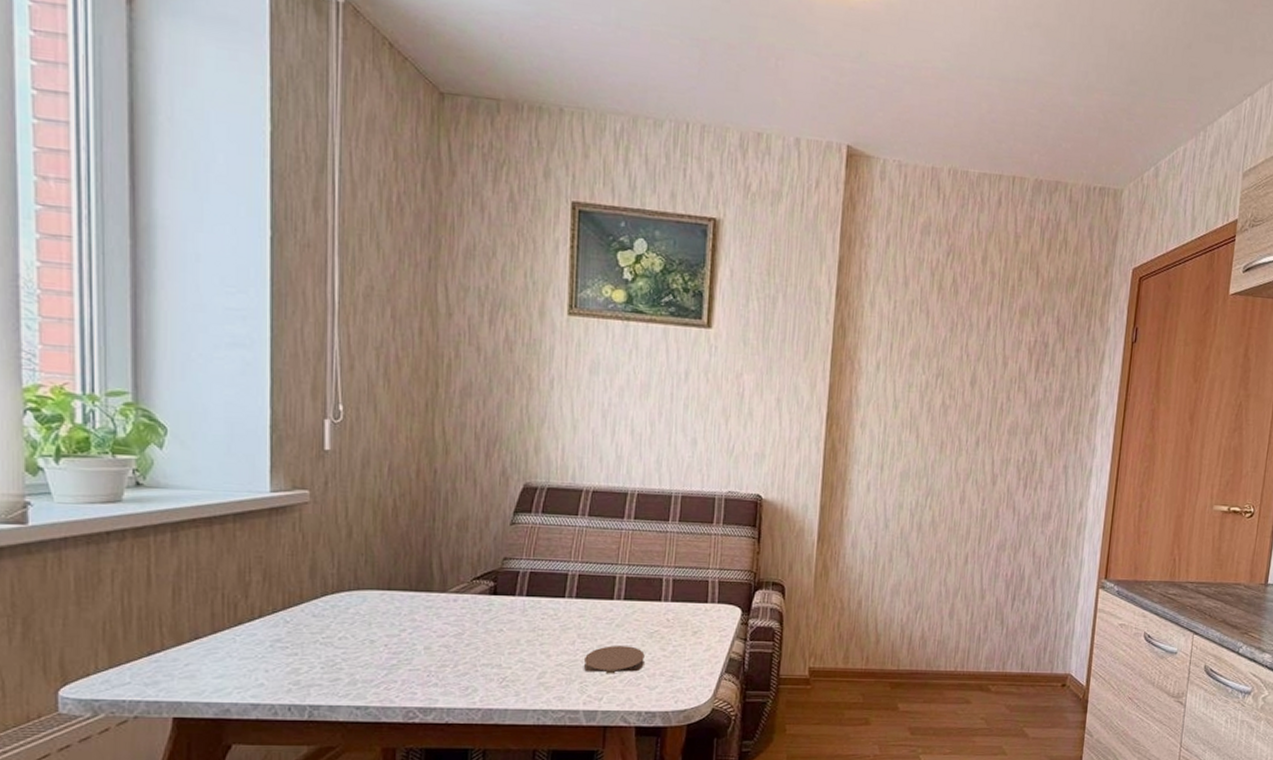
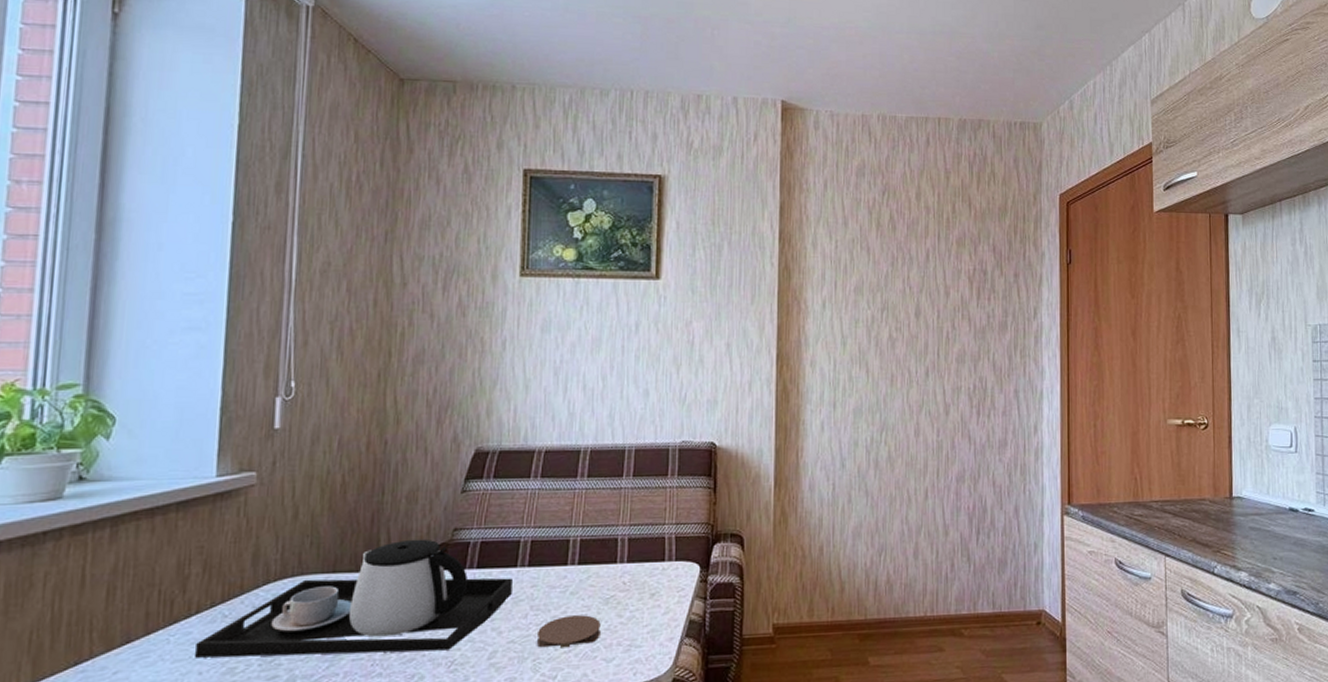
teapot: none [261,564,561,668] -> present [195,539,512,658]

